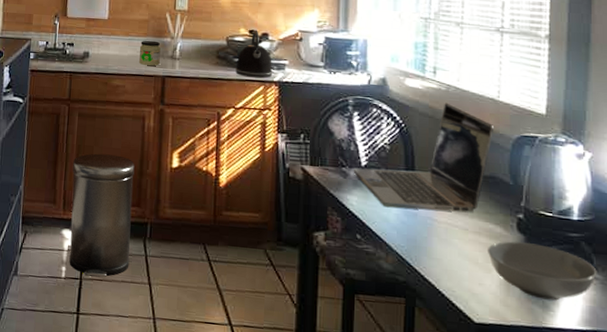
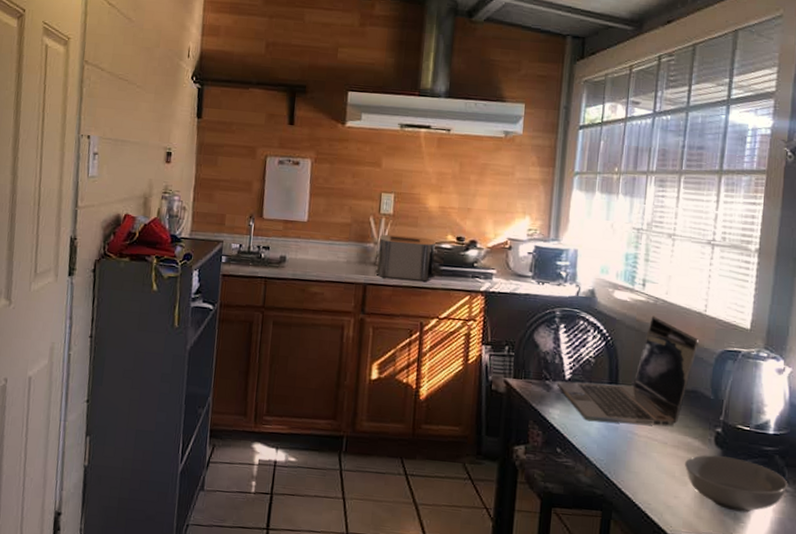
pedal bin: present [69,153,135,278] -> none [259,364,332,492]
jar: present [139,40,161,66] -> none [340,245,363,273]
toaster: none [173,29,231,74] -> present [376,234,437,283]
kettle: present [235,30,273,79] -> none [440,237,480,288]

